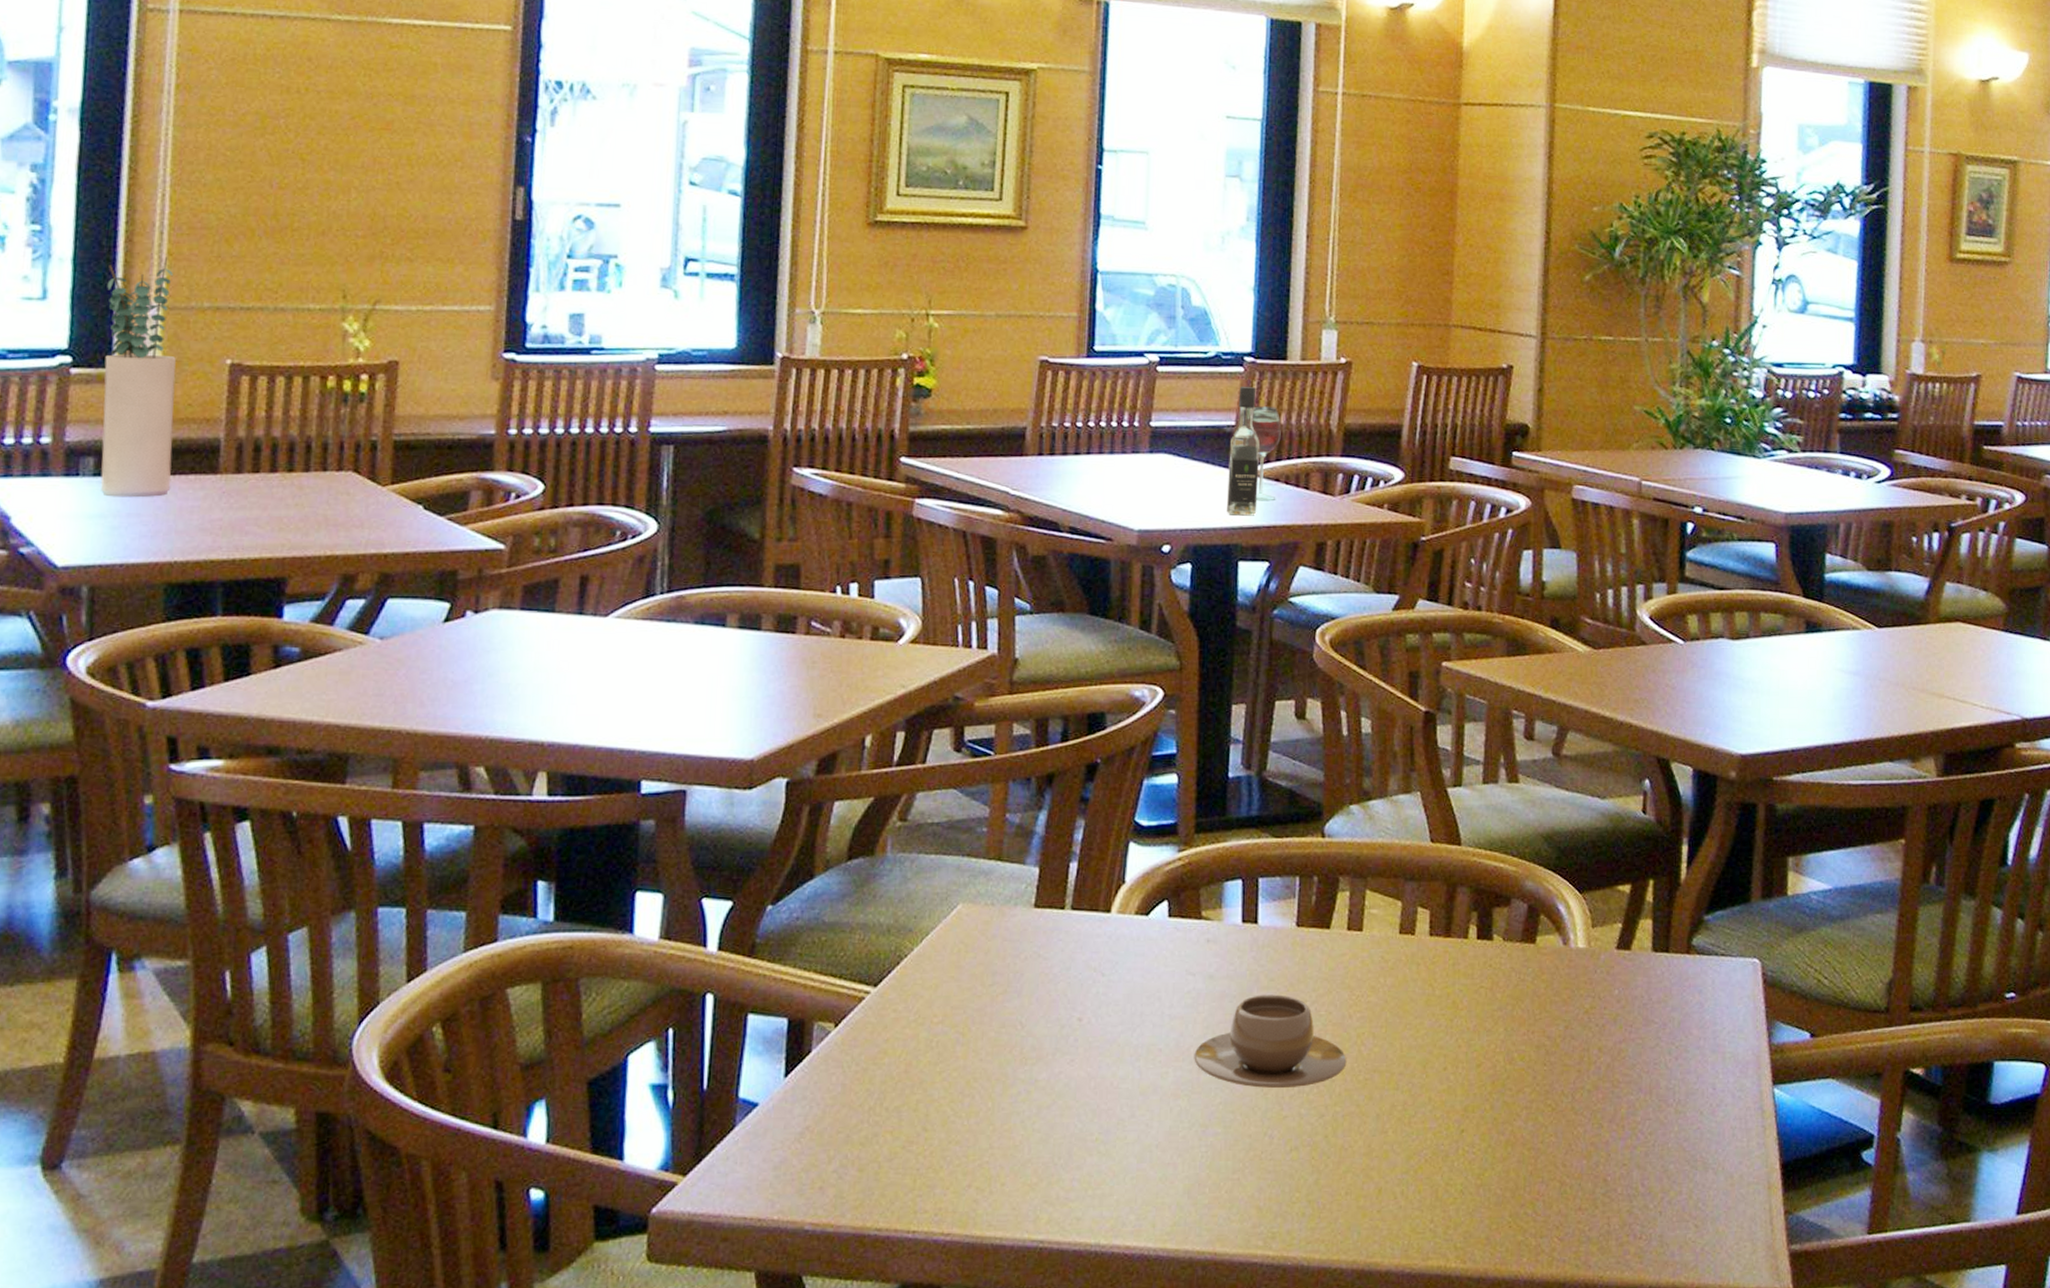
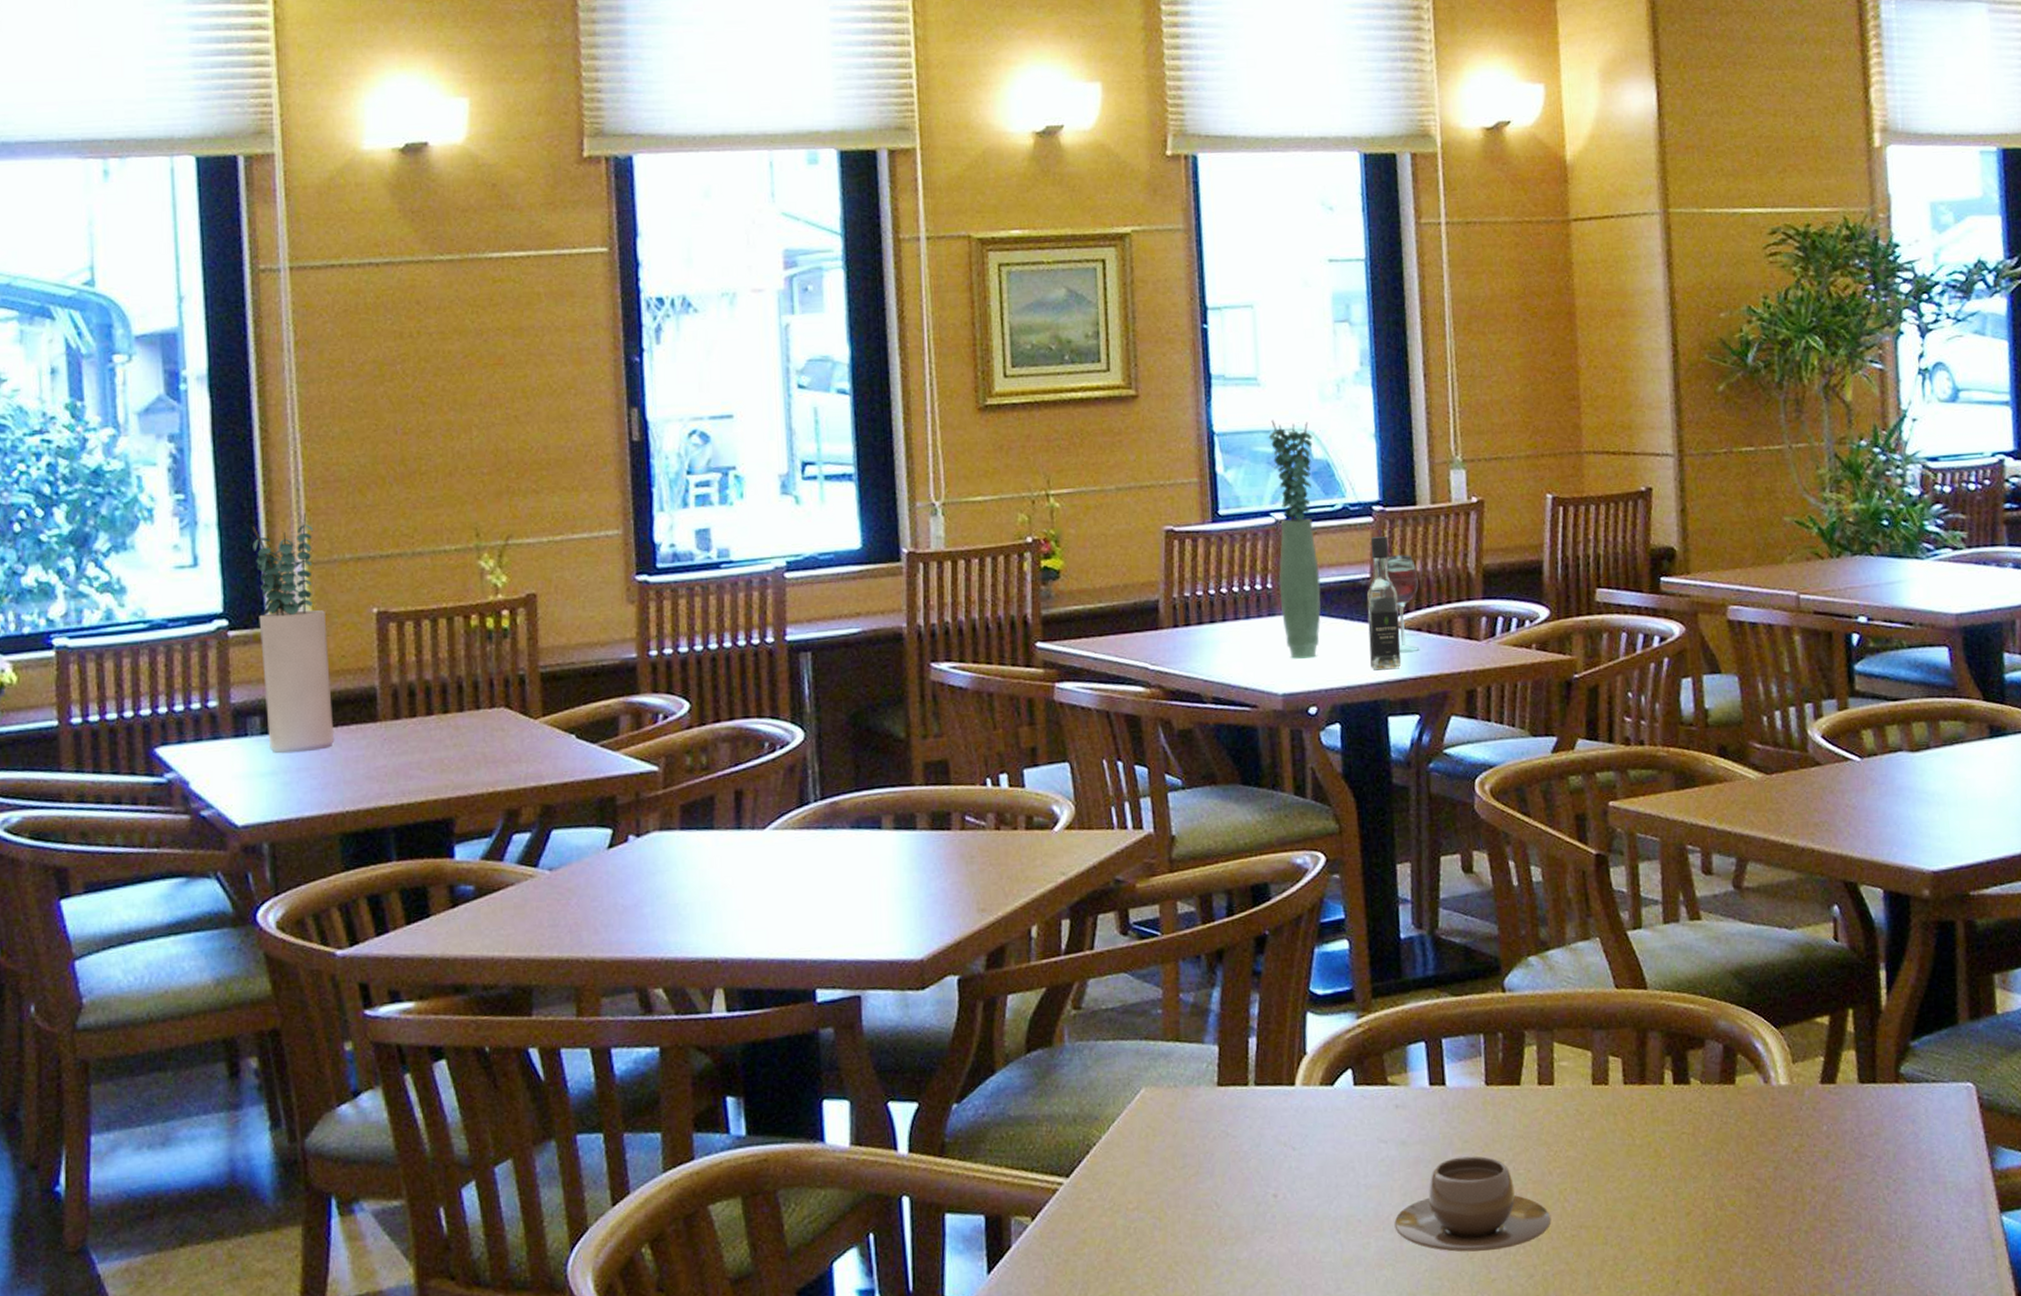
vase: none [1145,264,1193,498] -> present [1268,420,1321,659]

